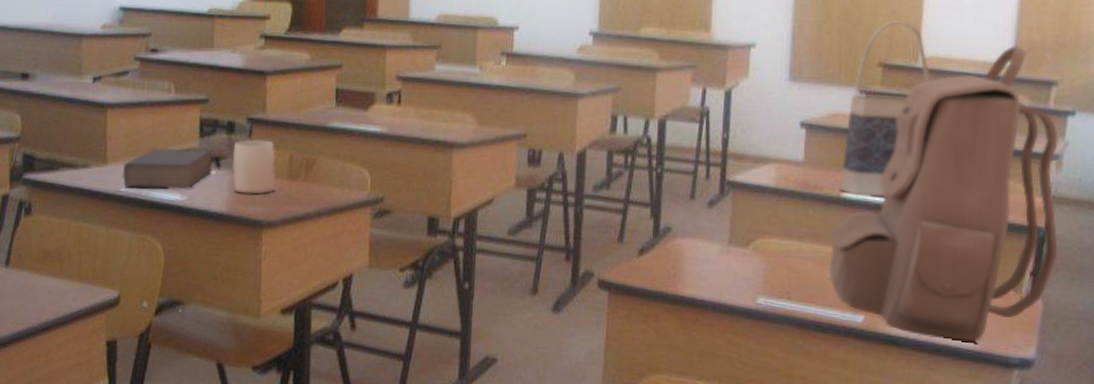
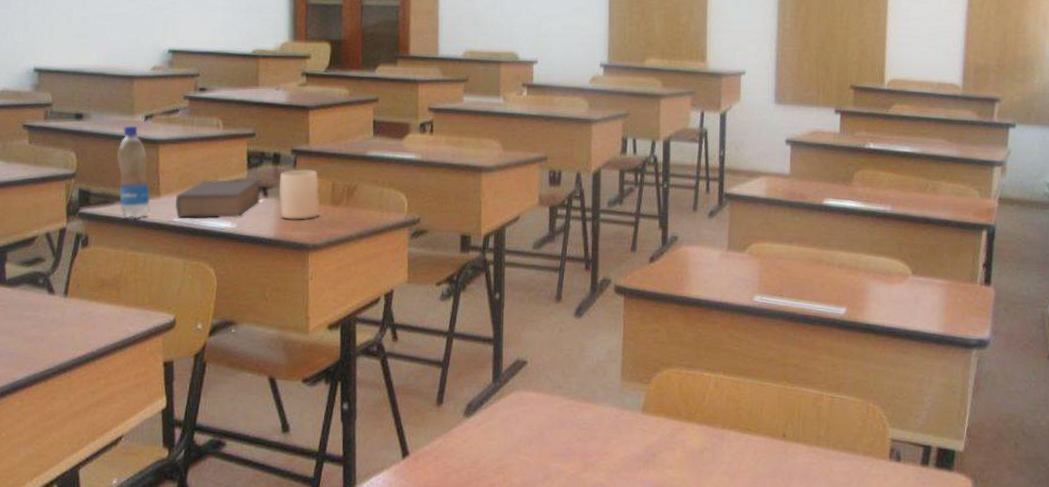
bottle: none [63,87,97,187] -> present [117,125,150,219]
backpack: present [828,45,1058,343] -> none [813,68,1005,328]
bag: present [840,21,932,199] -> none [821,49,896,204]

